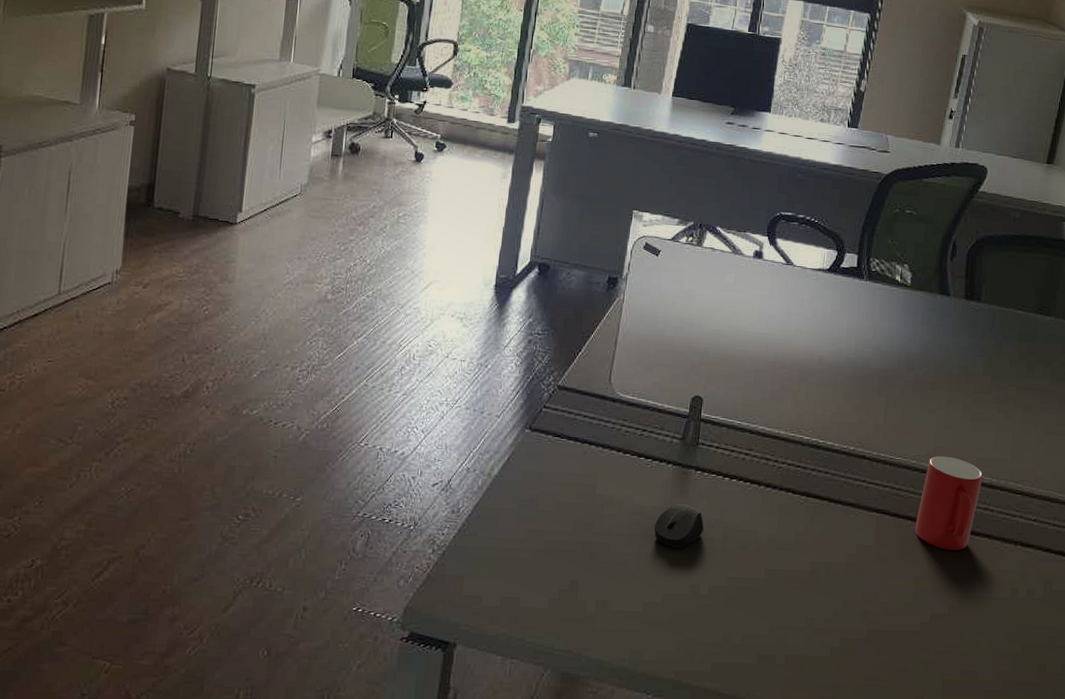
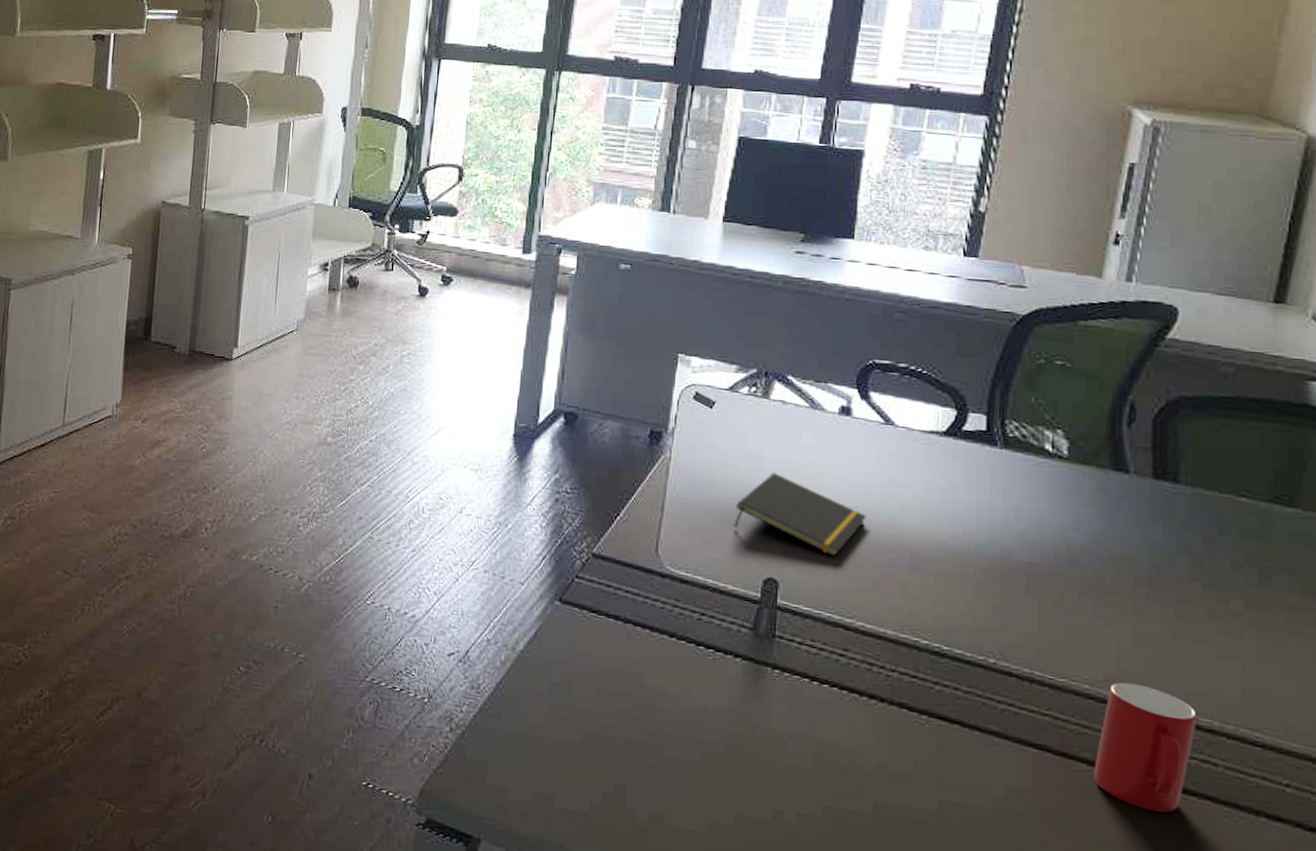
computer mouse: present [654,504,704,547] -> none [720,707,786,761]
notepad: none [671,308,770,375] -> present [733,472,867,557]

